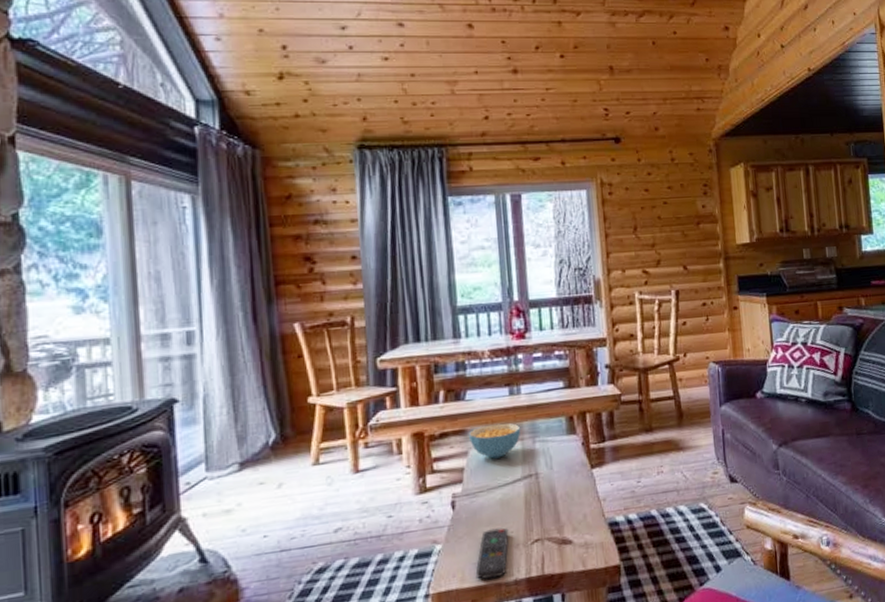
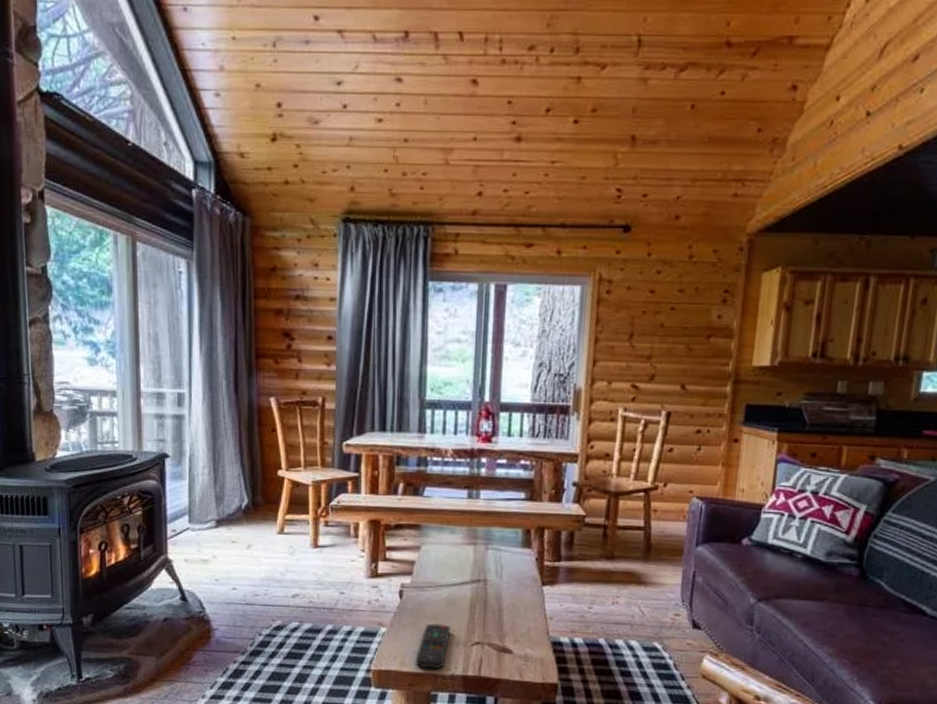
cereal bowl: present [468,423,521,459] -> none [422,524,475,558]

